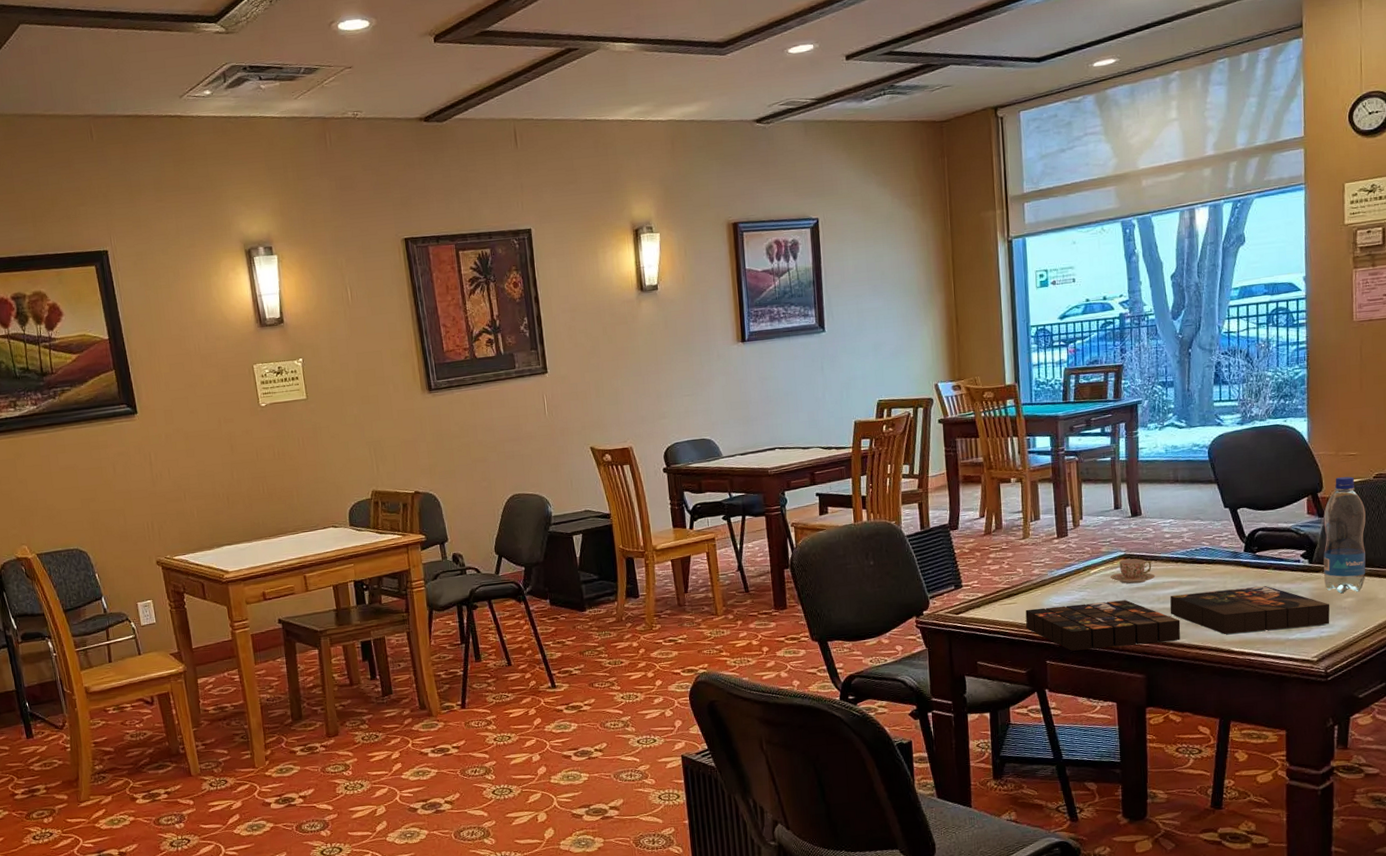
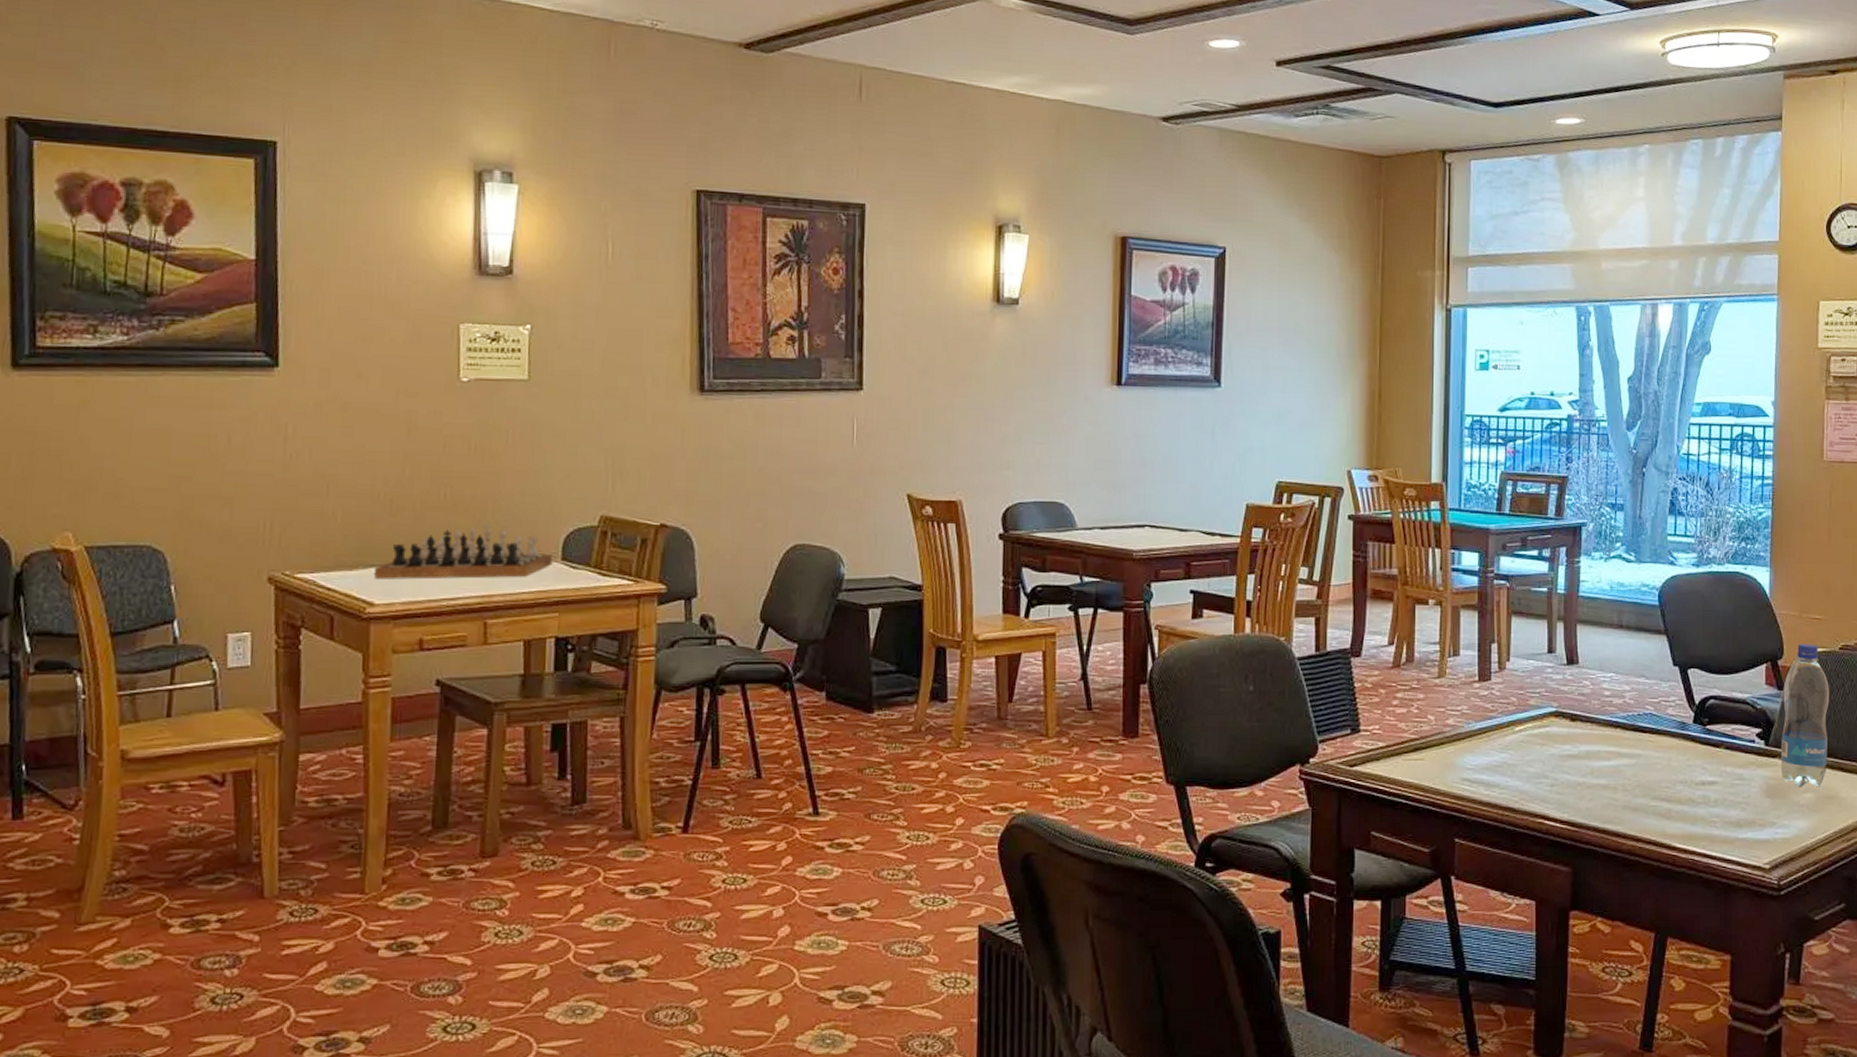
chess set: none [224,506,344,554] -> present [373,524,553,580]
board game: present [1025,585,1330,651] -> none [1434,767,1787,829]
teacup: present [1110,558,1156,584] -> none [1538,717,1590,750]

